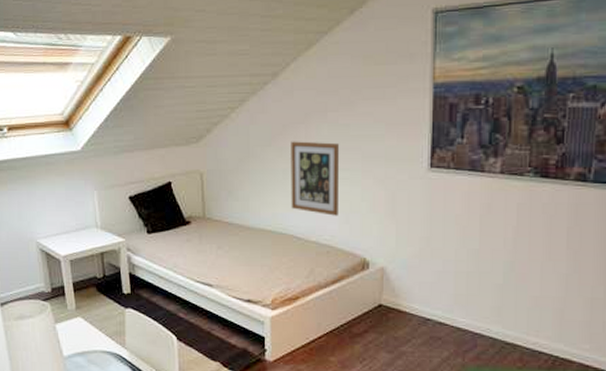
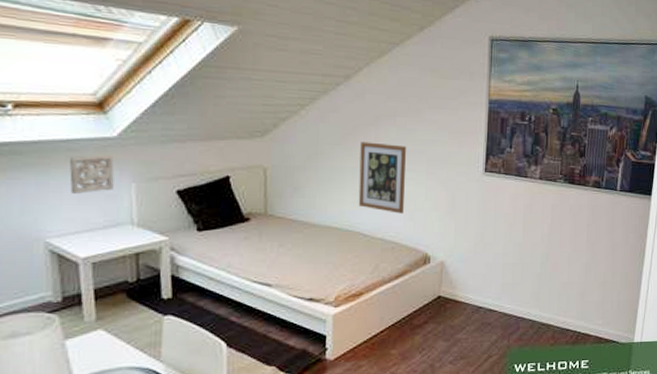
wall ornament: none [49,166,81,201] -> present [70,154,114,194]

